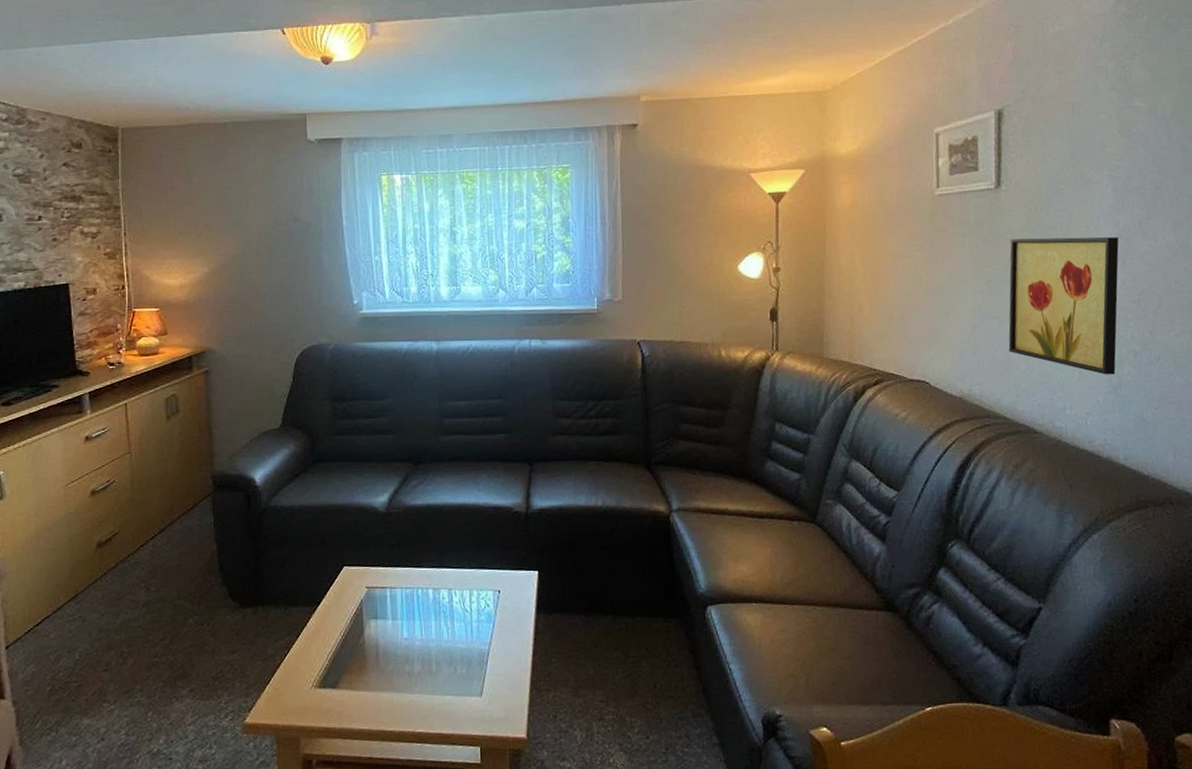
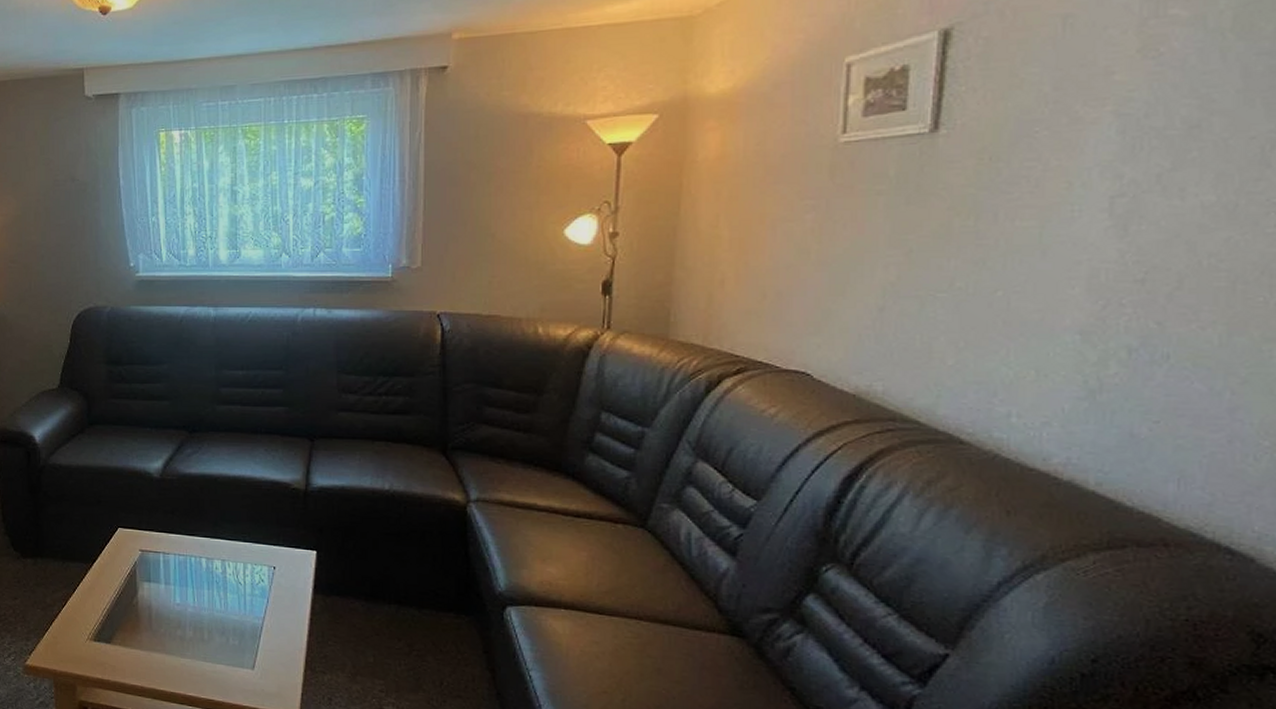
wall art: present [1008,237,1119,375] -> none [931,194,1121,376]

